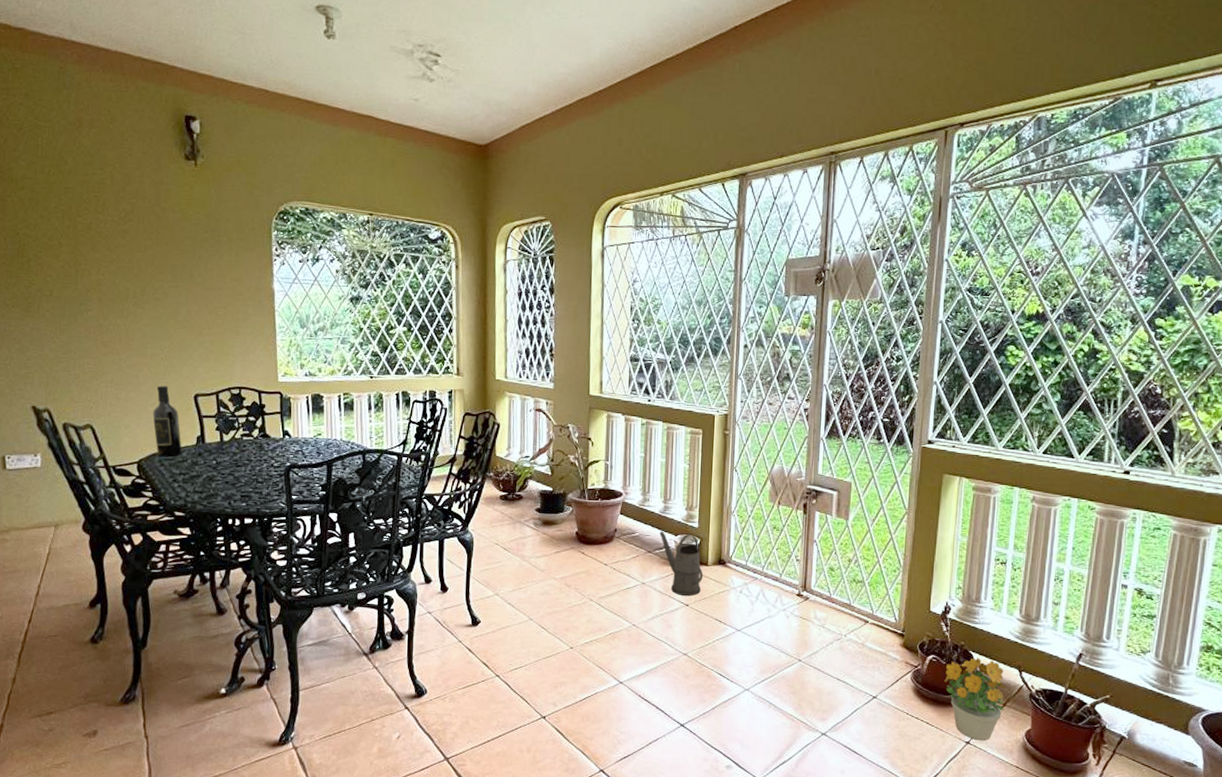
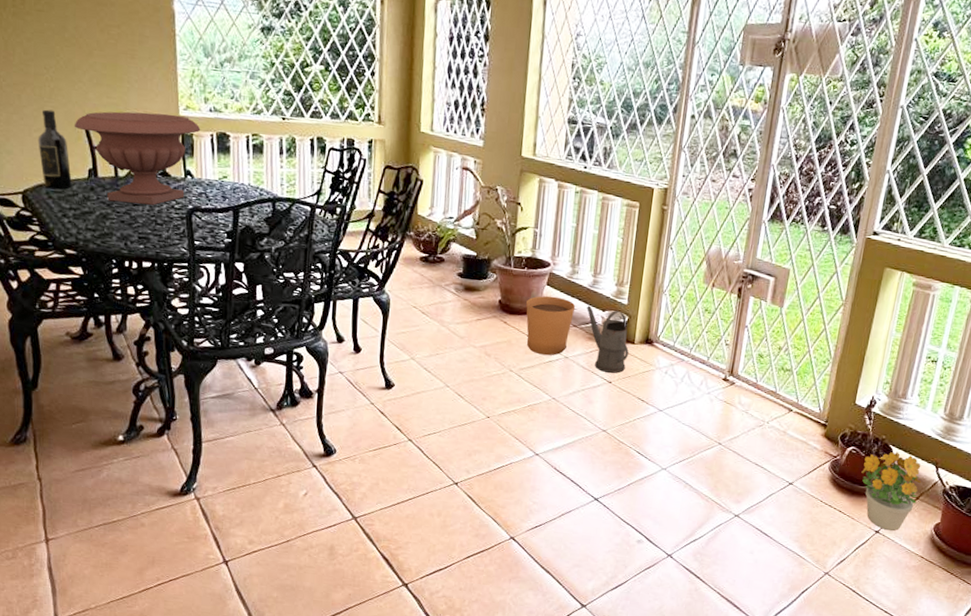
decorative bowl: none [184,381,298,465] -> present [74,111,201,205]
planter: none [602,524,649,583] -> present [526,296,576,356]

